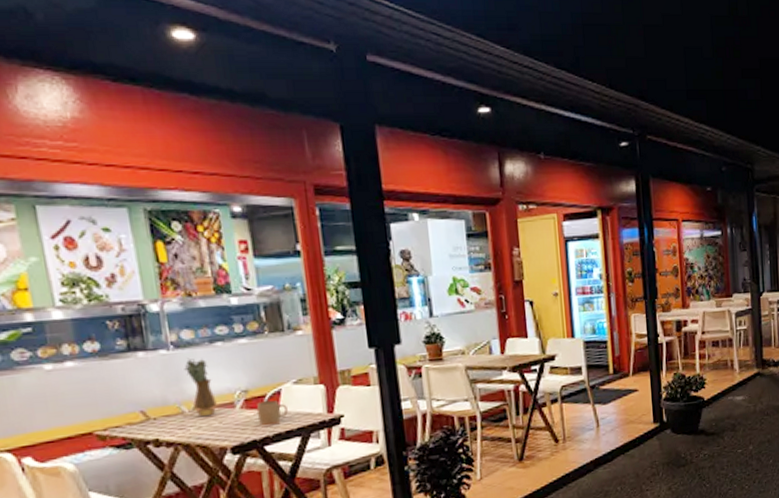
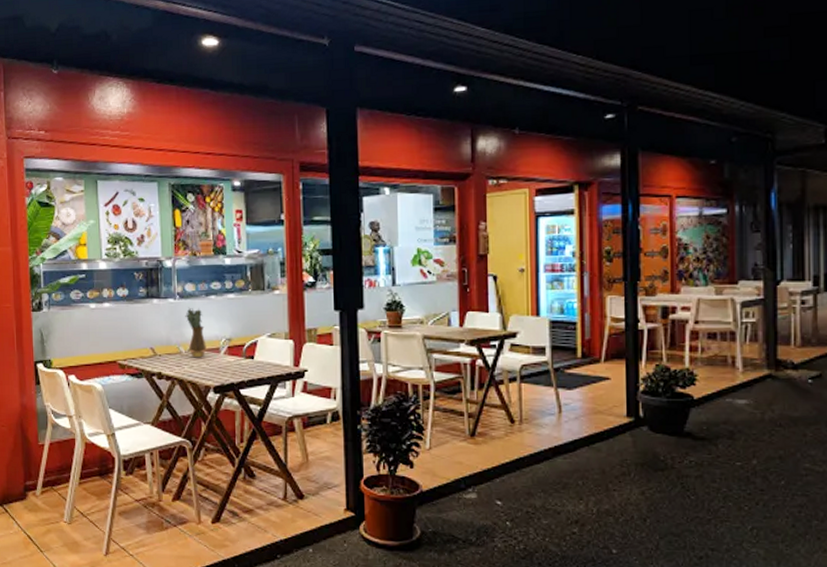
mug: present [256,400,288,425] -> none [236,350,261,370]

